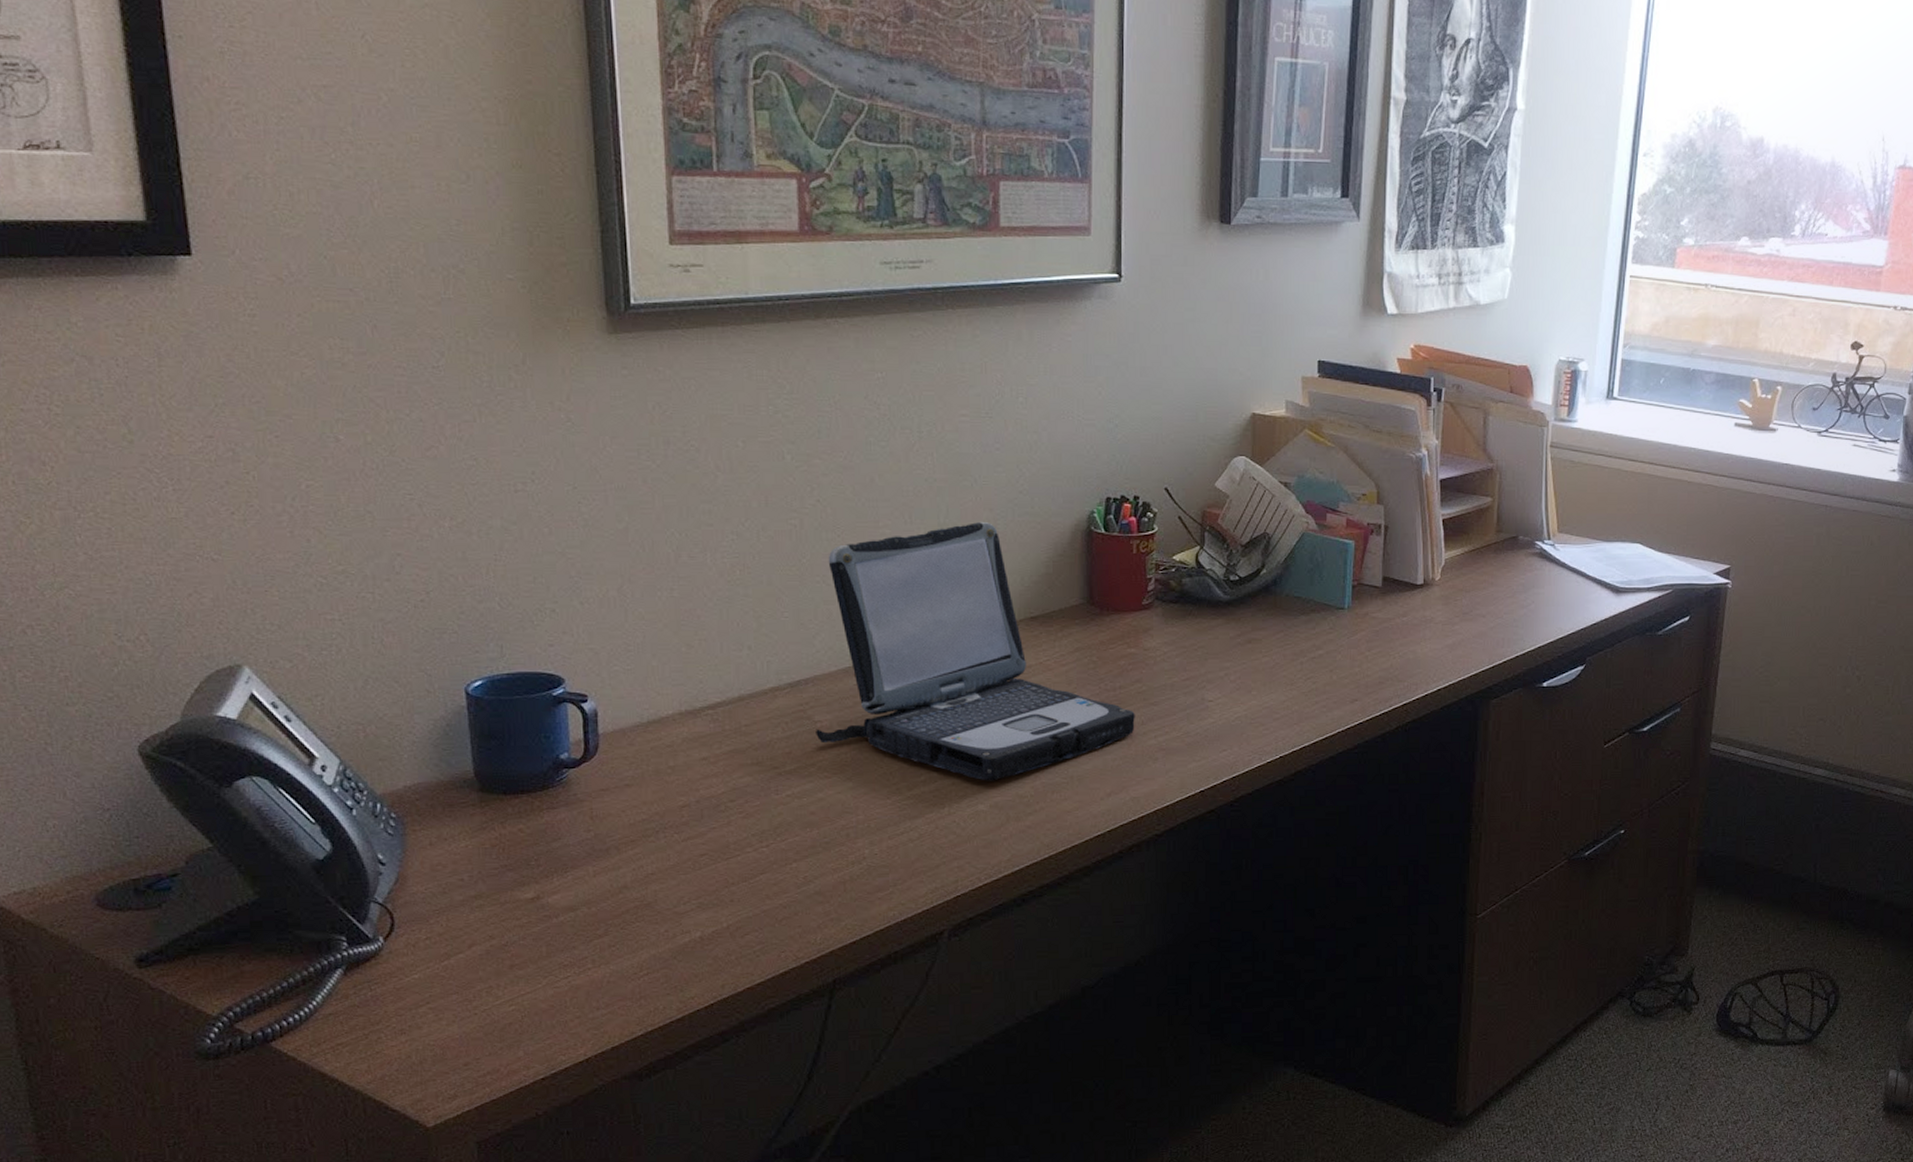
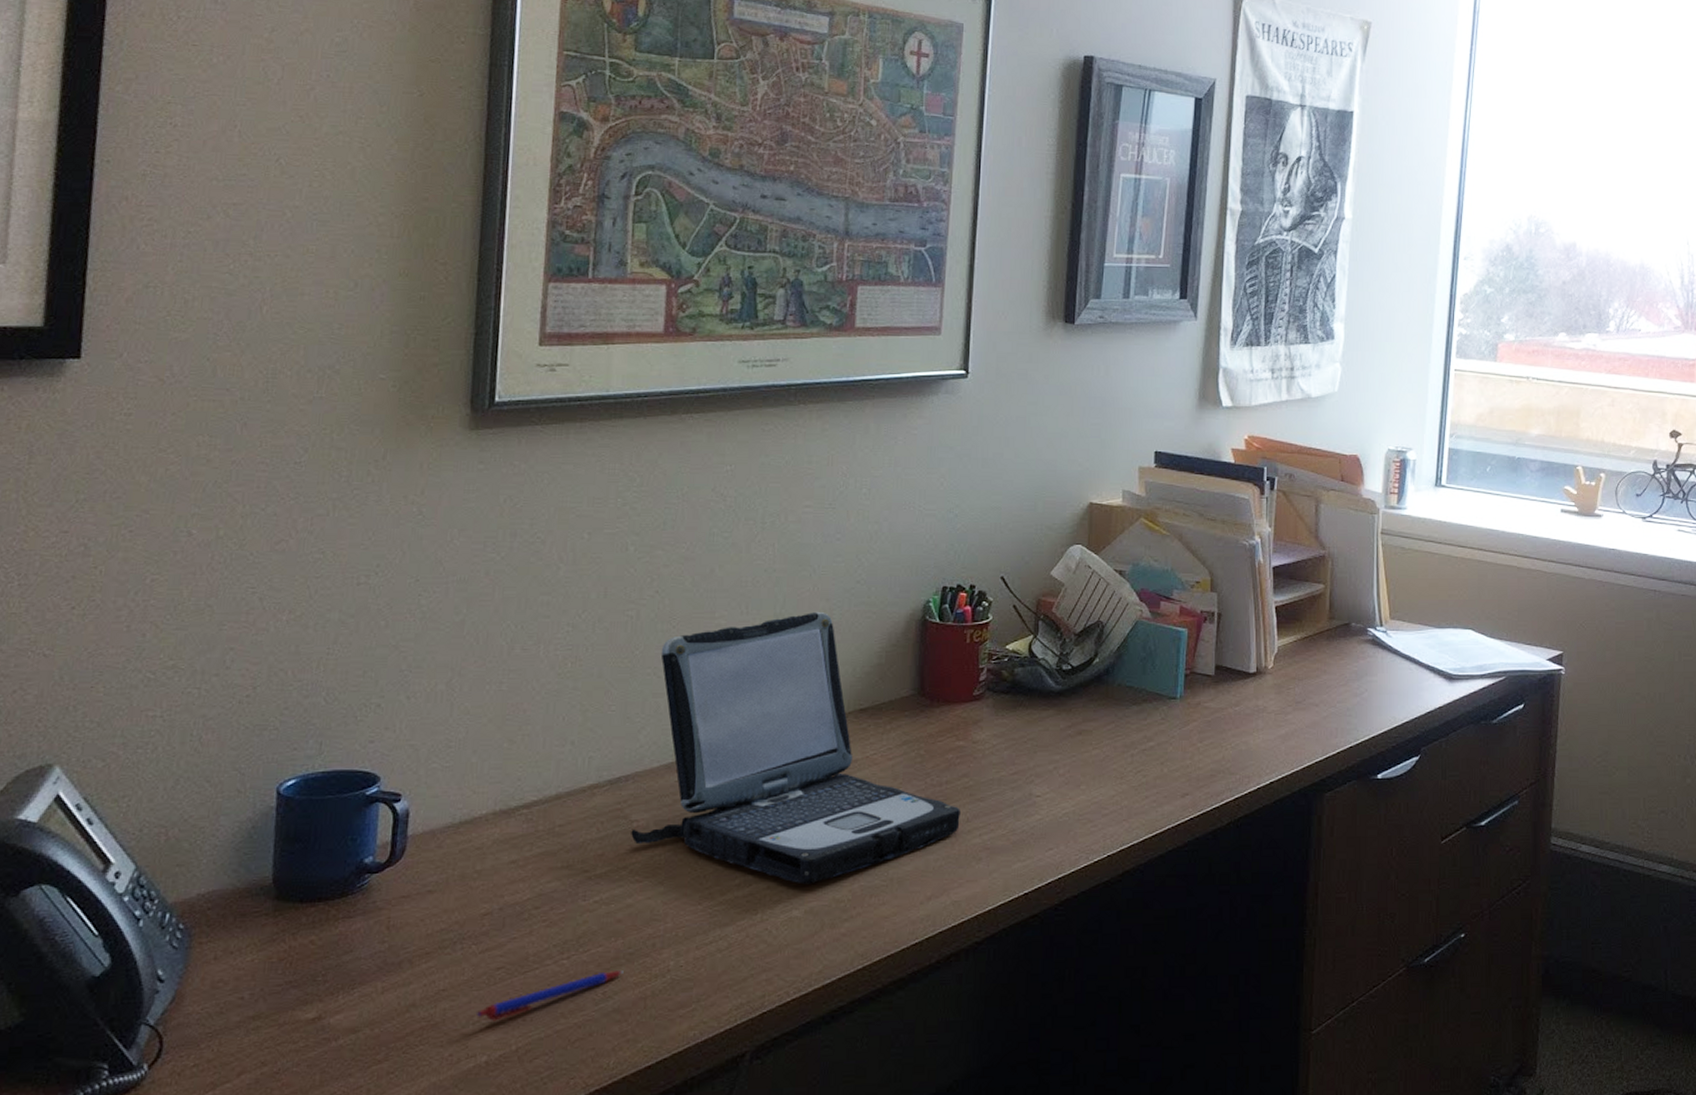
pen: none [686,858,821,902] -> present [477,971,623,1021]

